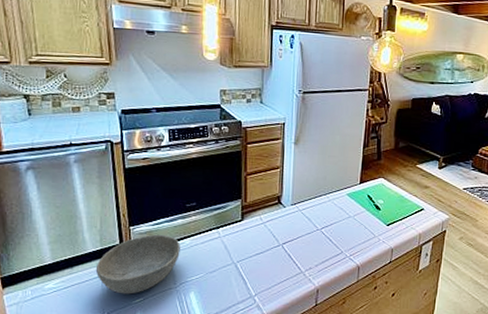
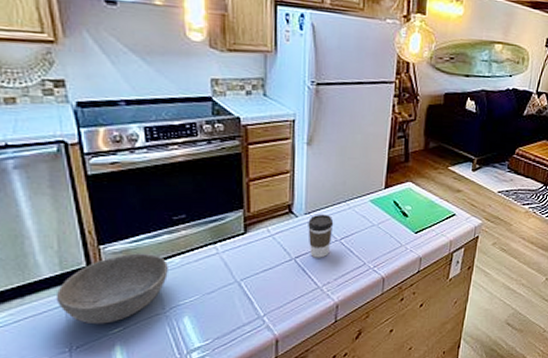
coffee cup: none [293,205,316,245] -> present [308,214,334,258]

